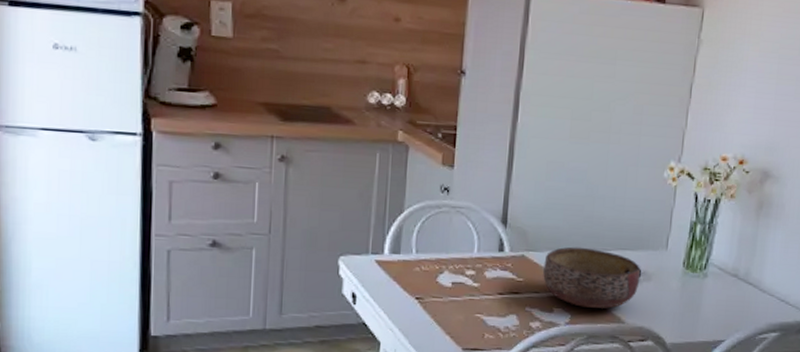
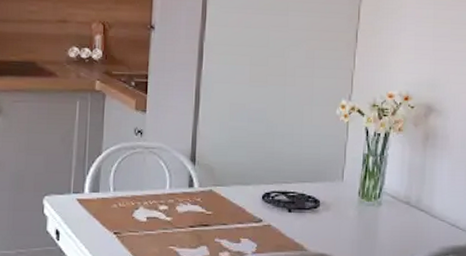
bowl: present [543,247,640,309] -> none [230,181,319,237]

